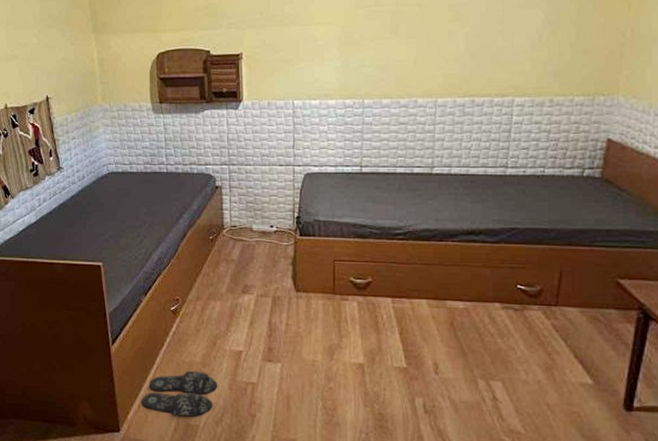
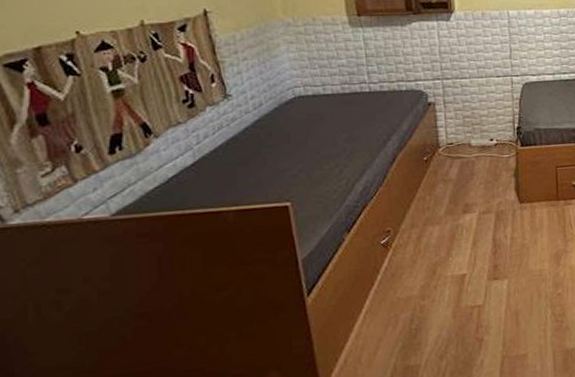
slippers: present [141,370,217,417] -> none [348,305,439,361]

